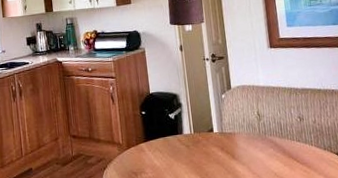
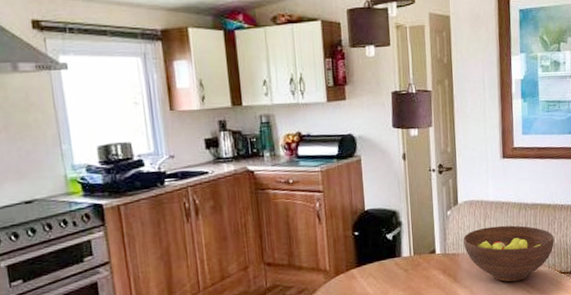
fruit bowl: none [238,108,328,162] -> present [463,225,554,282]

